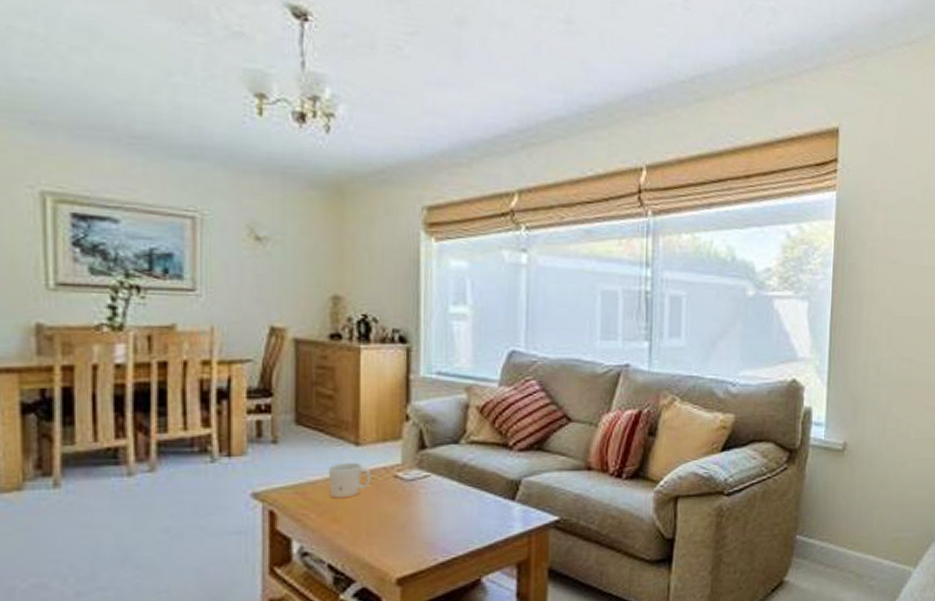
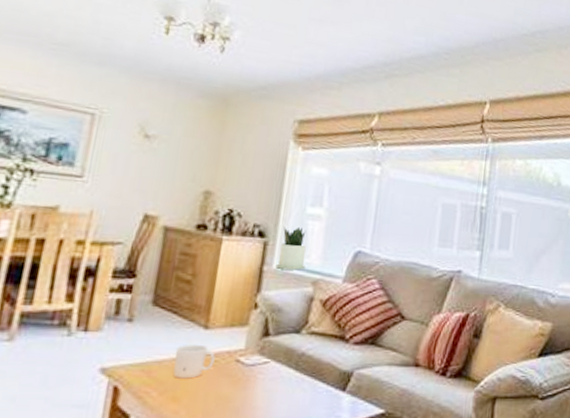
planter: none [423,328,456,378] -> present [275,226,307,271]

